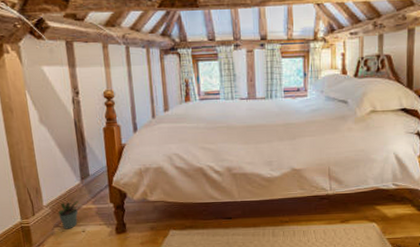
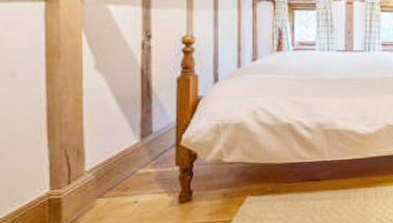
potted plant: present [57,197,79,229] -> none [103,160,134,201]

